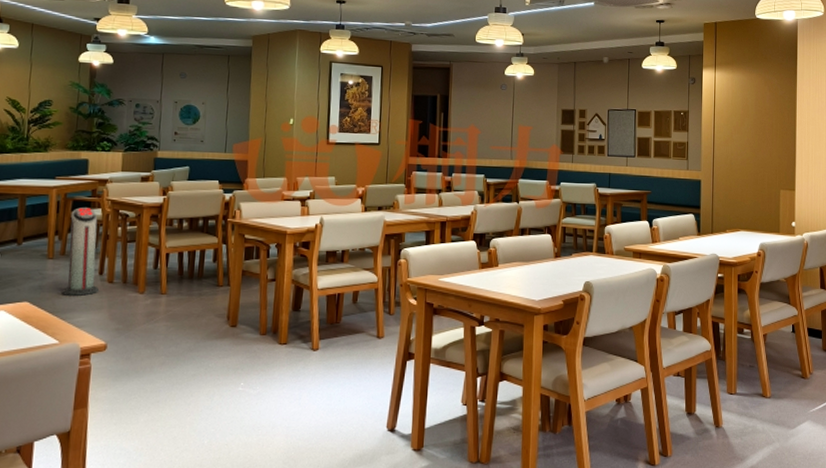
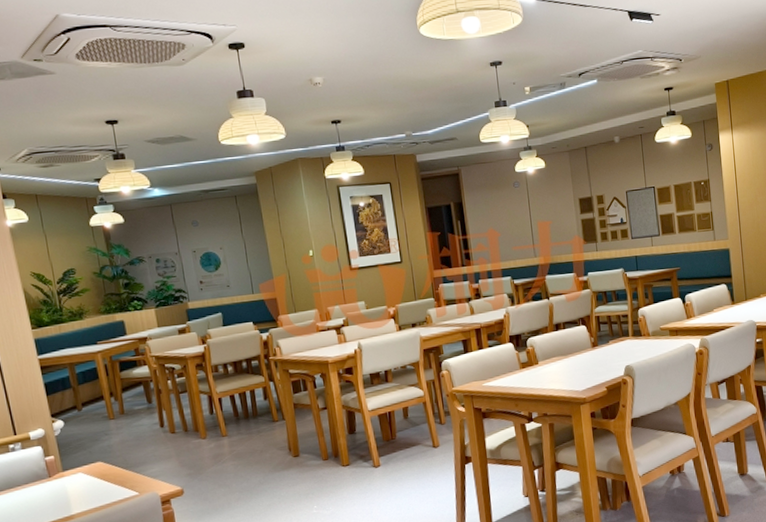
air purifier: present [62,207,99,296] -> none [120,366,164,451]

